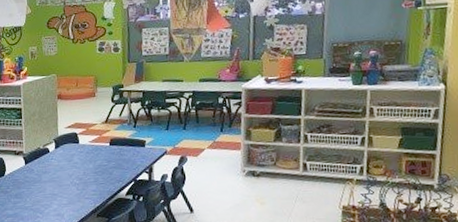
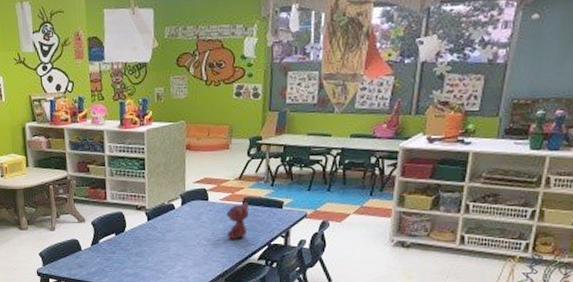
teddy bear: none [96,142,116,177] -> present [227,201,250,239]

